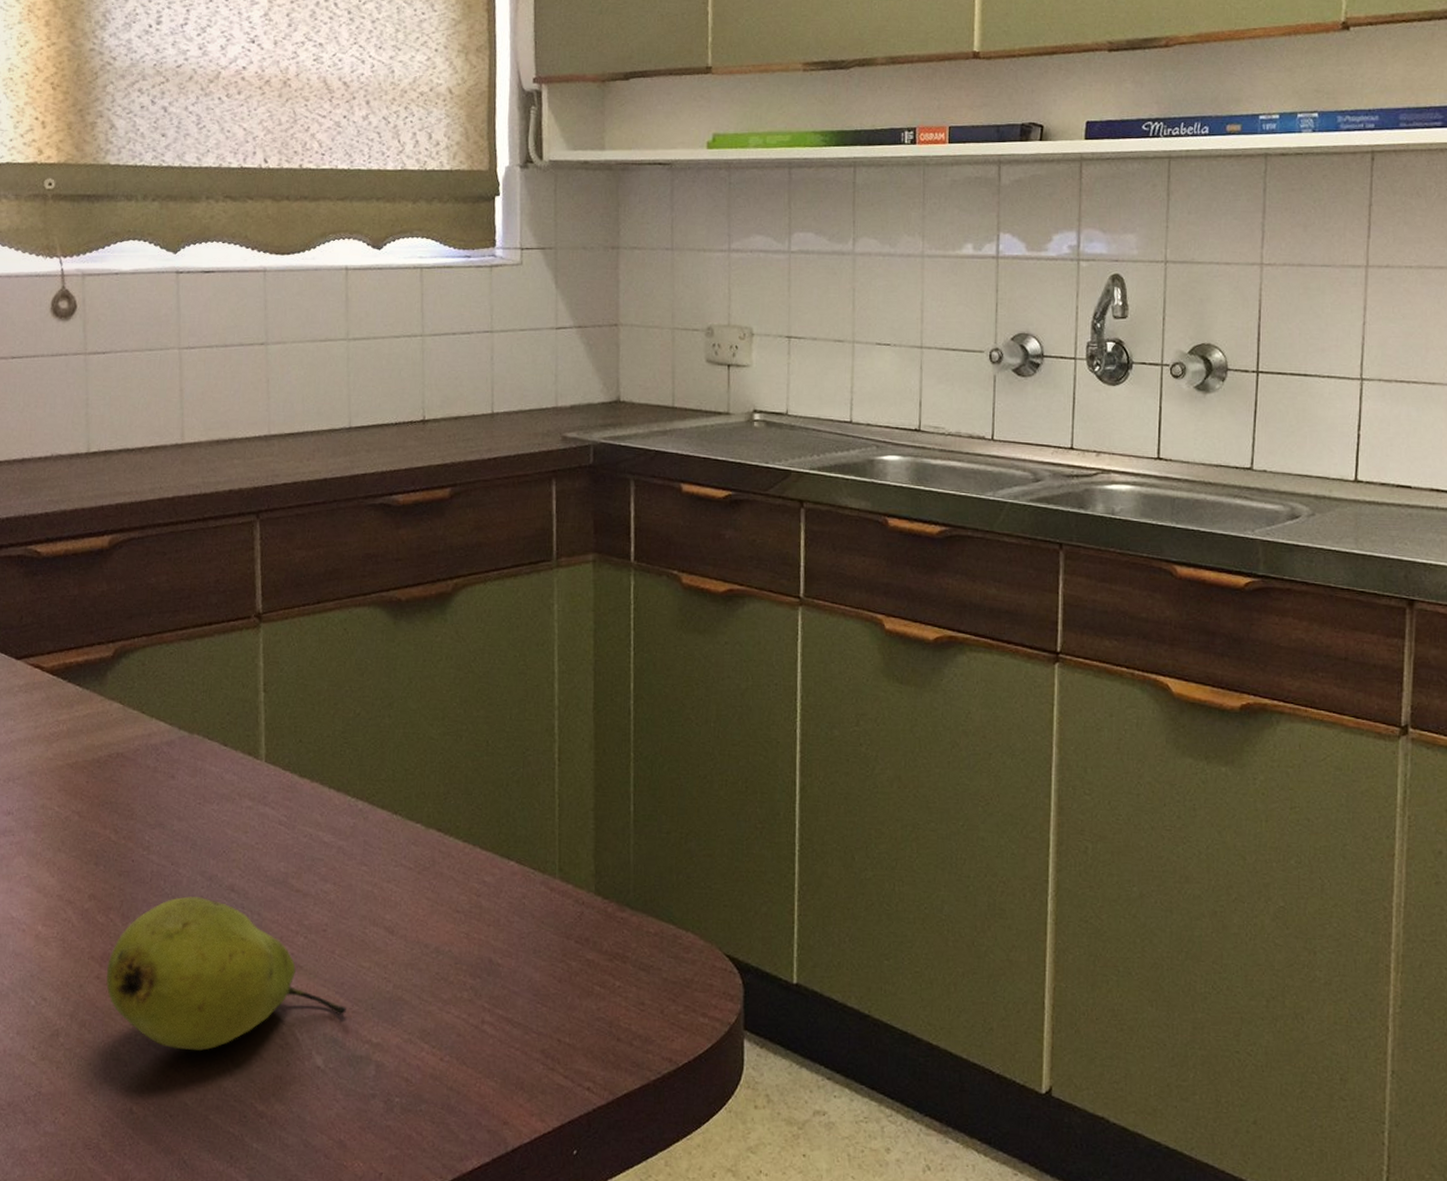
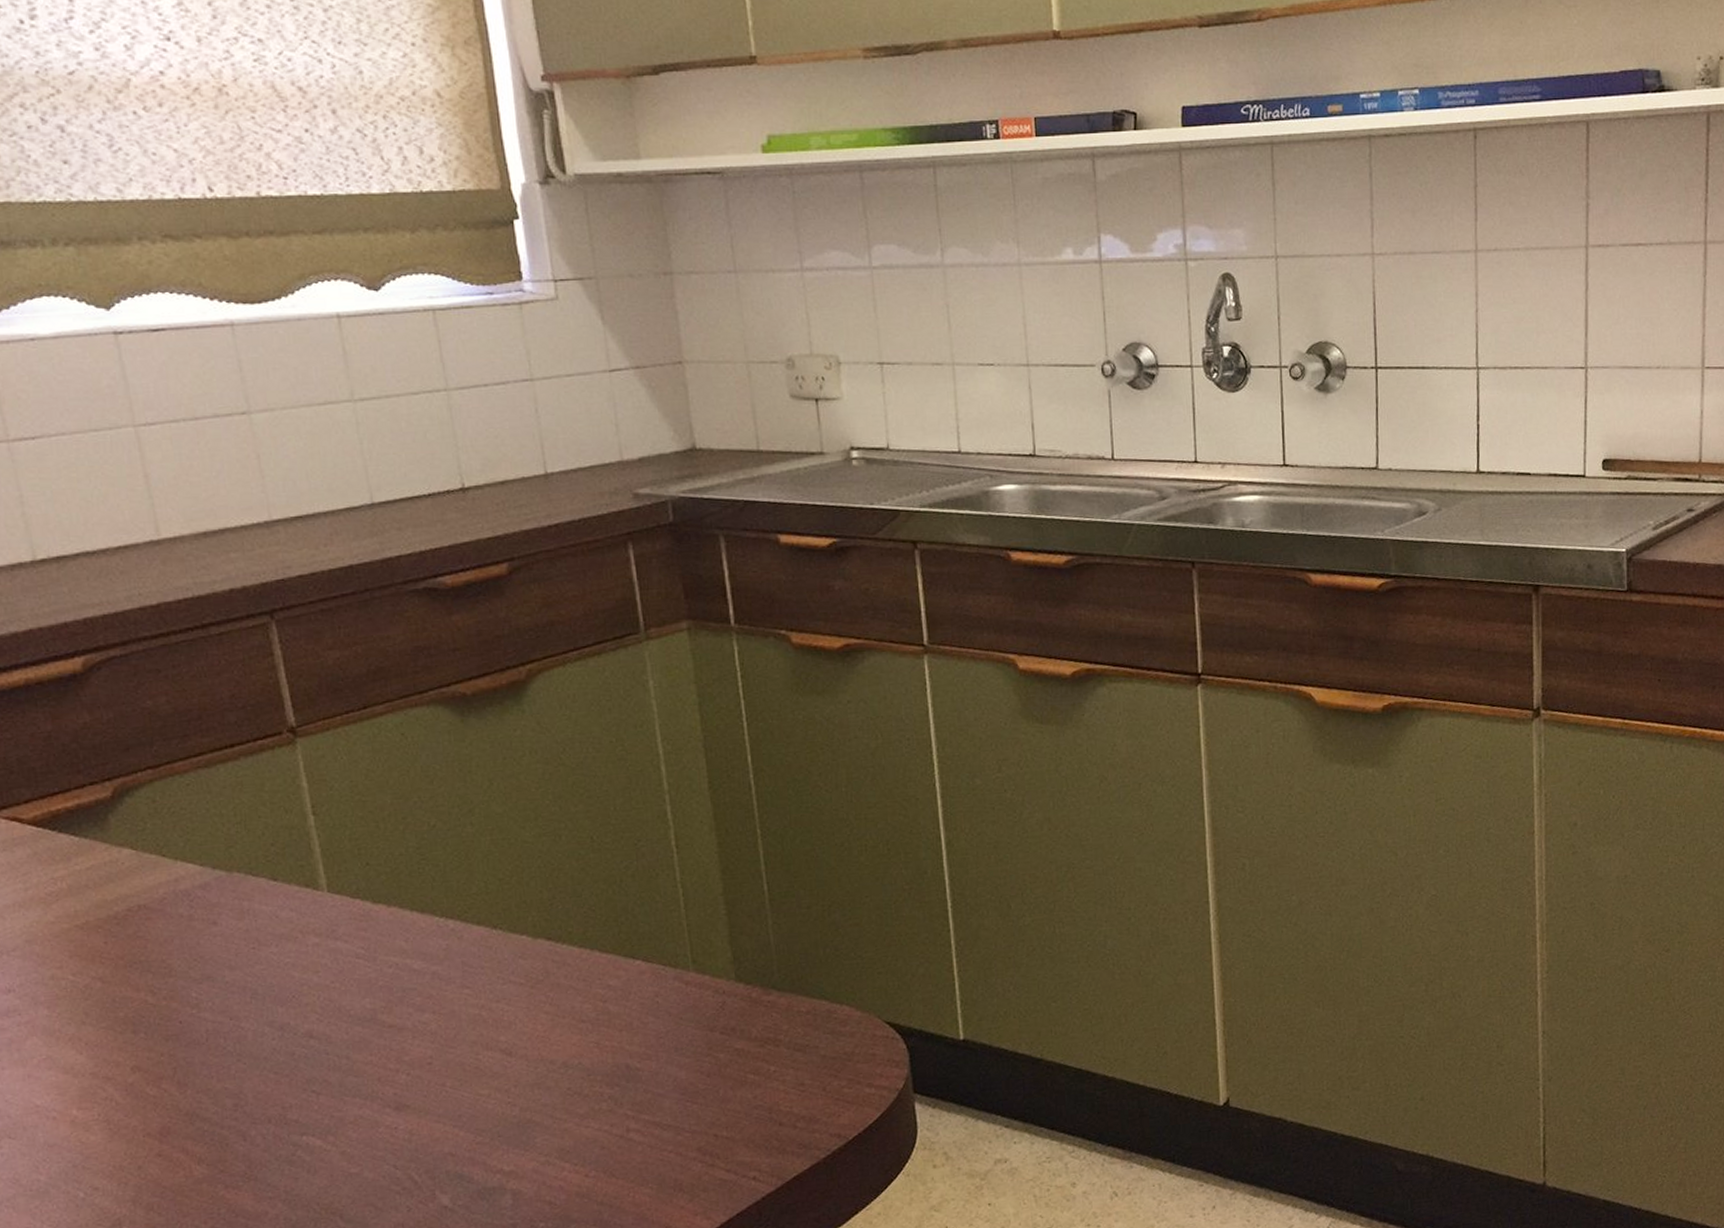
fruit: present [106,896,347,1051] -> none [169,1049,470,1216]

